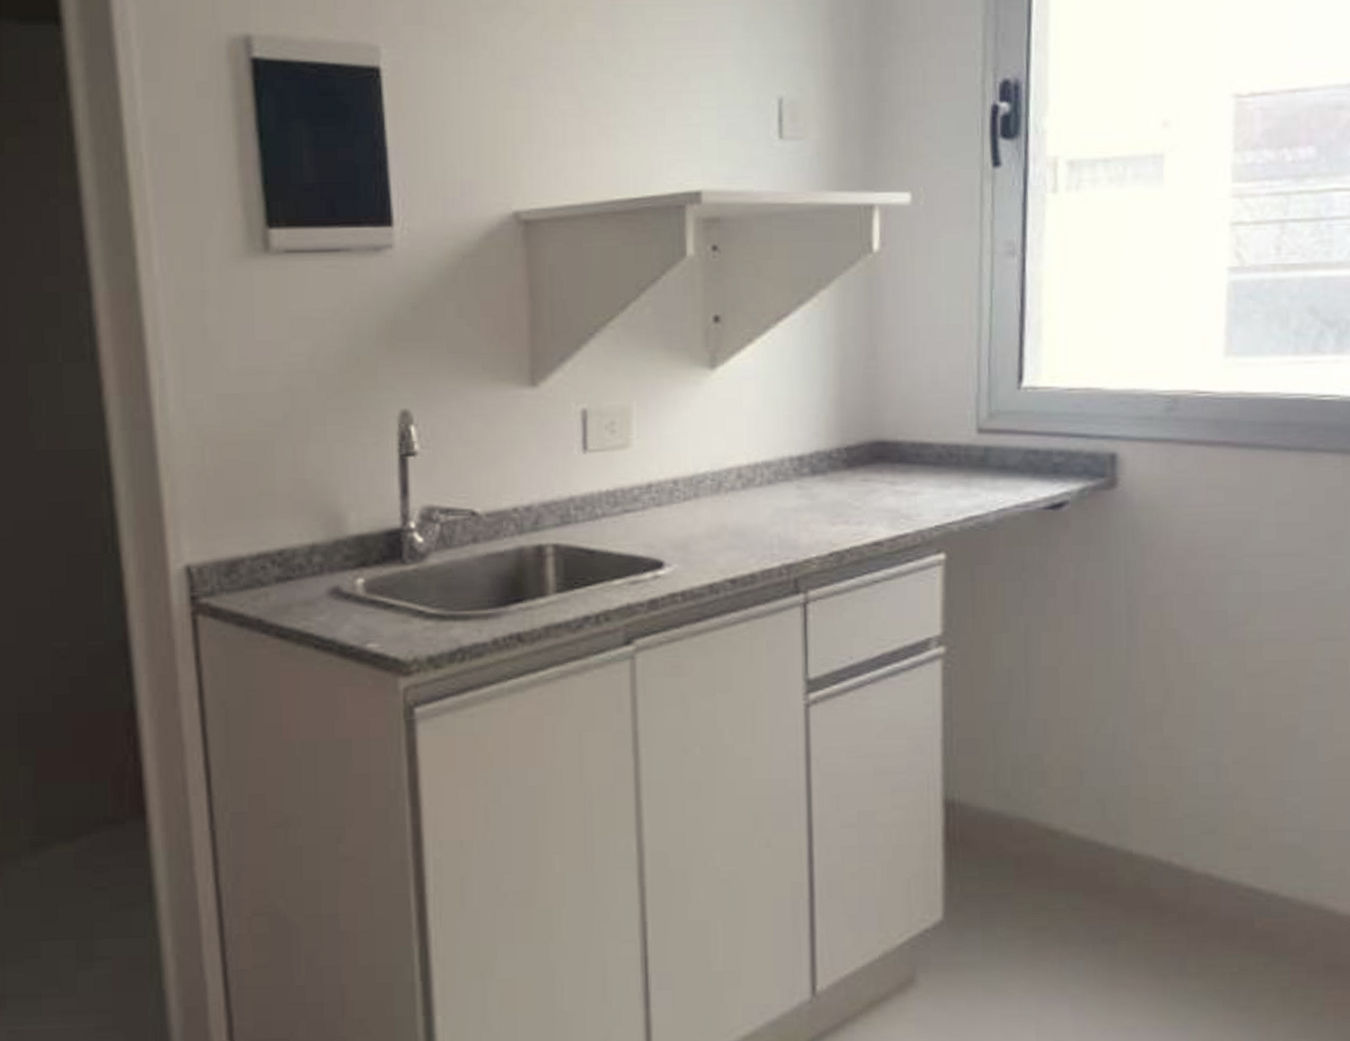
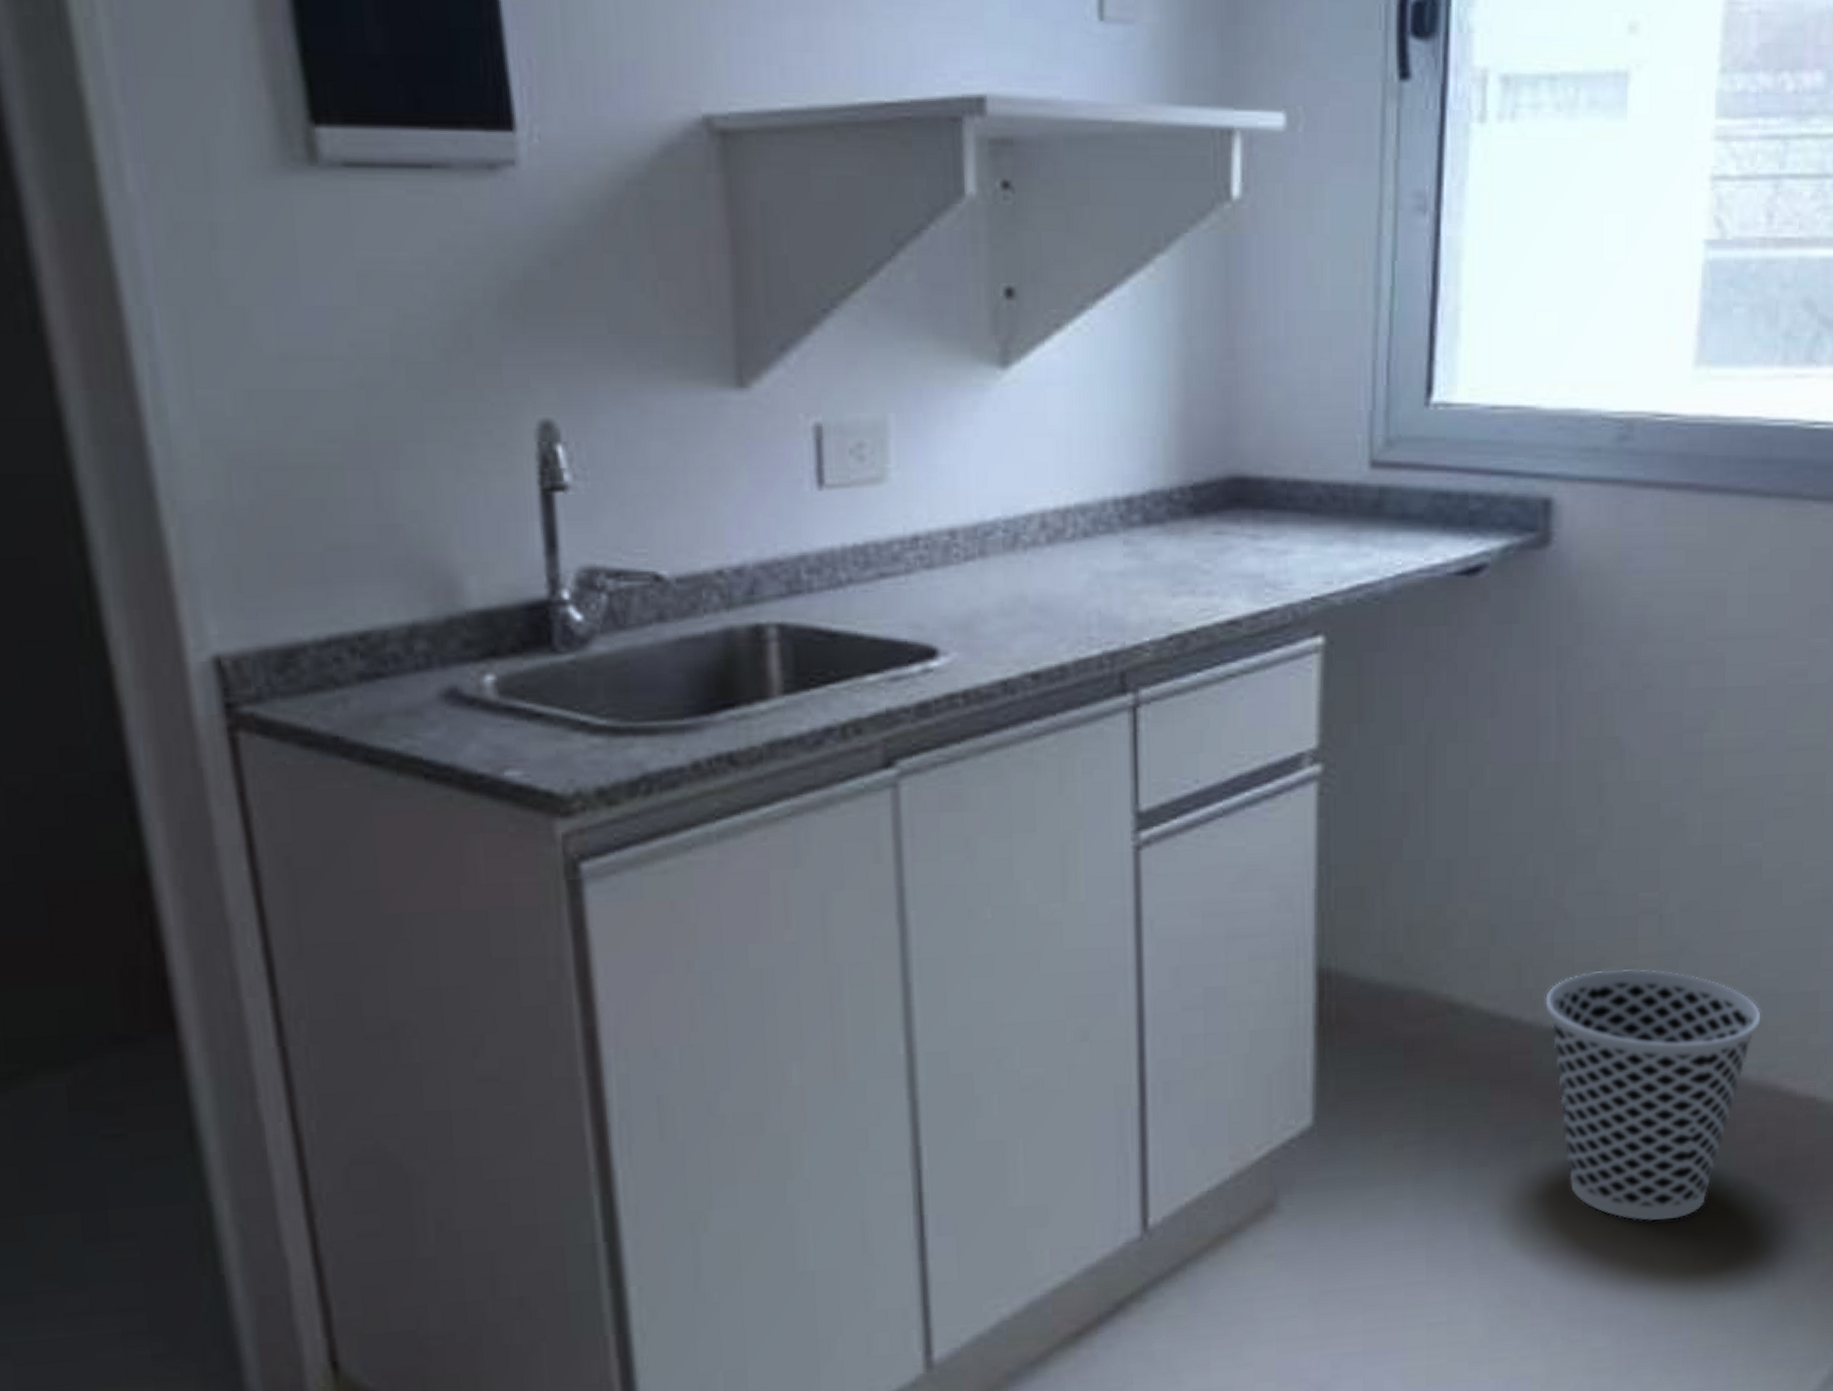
wastebasket: none [1124,807,1305,1011] -> present [1544,968,1761,1222]

